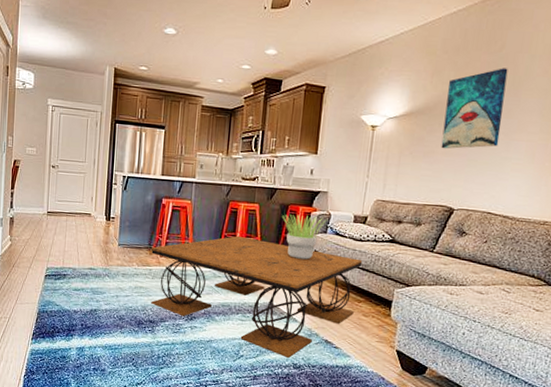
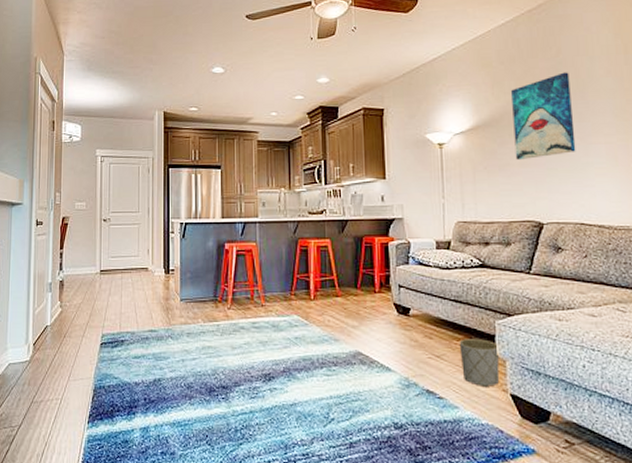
coffee table: present [151,235,363,359] -> none [218,276,454,417]
potted plant: present [282,214,327,260] -> none [358,246,407,296]
planter: none [358,301,394,343] -> present [459,339,500,388]

